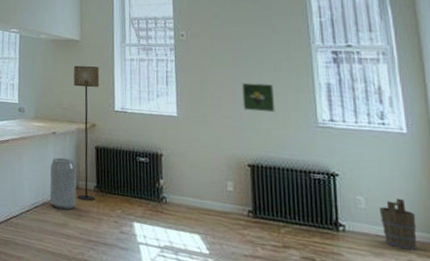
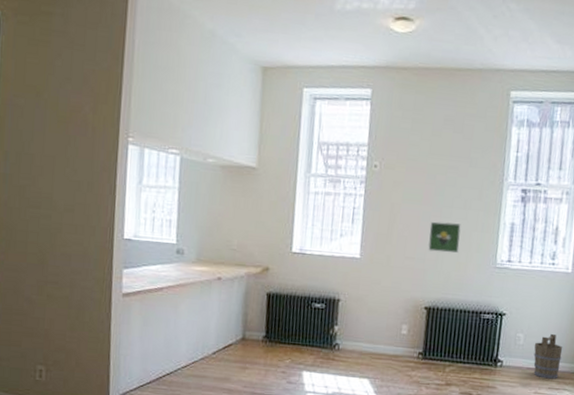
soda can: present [49,157,77,210] -> none [210,306,243,363]
floor lamp: present [73,65,100,201] -> none [243,198,278,353]

